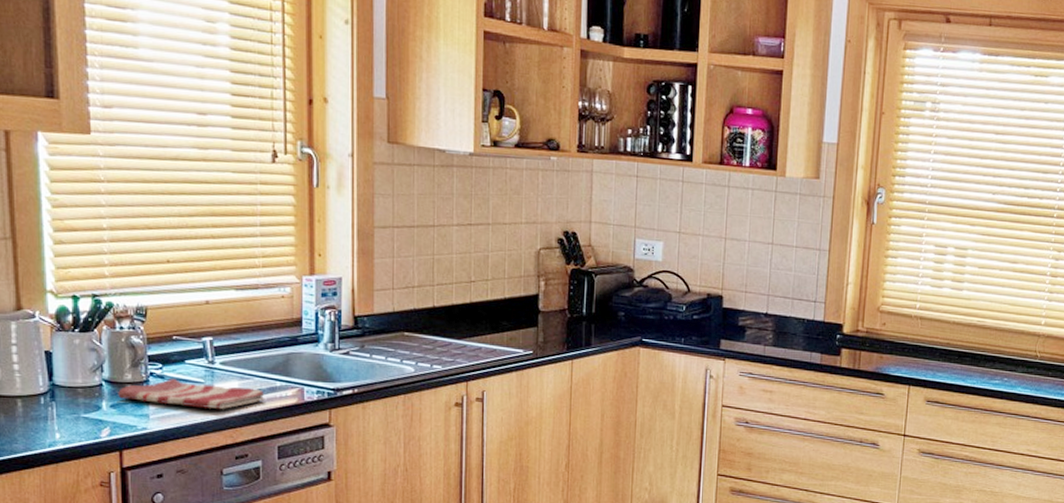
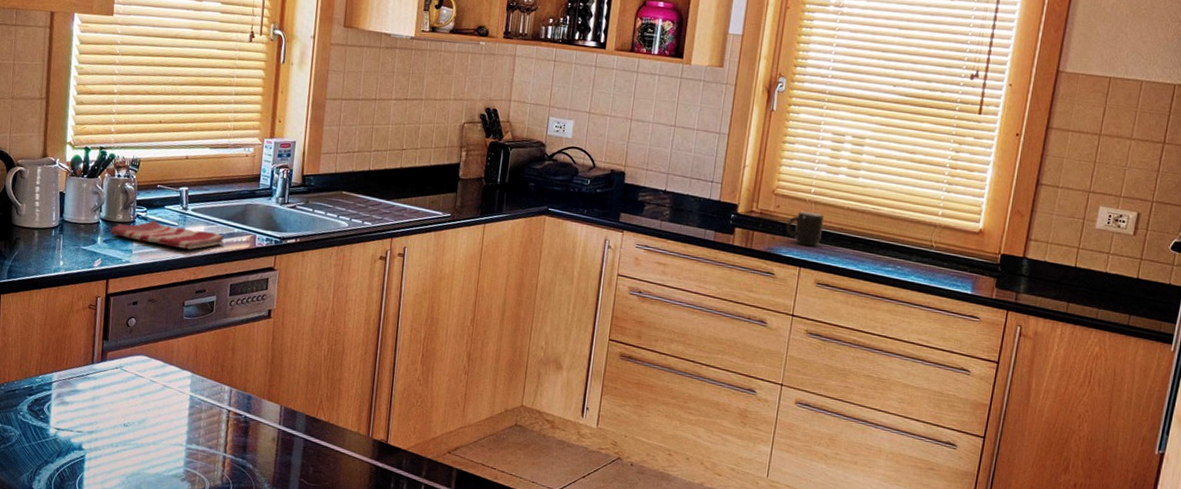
mug: none [893,327,931,364] -> present [786,211,824,247]

